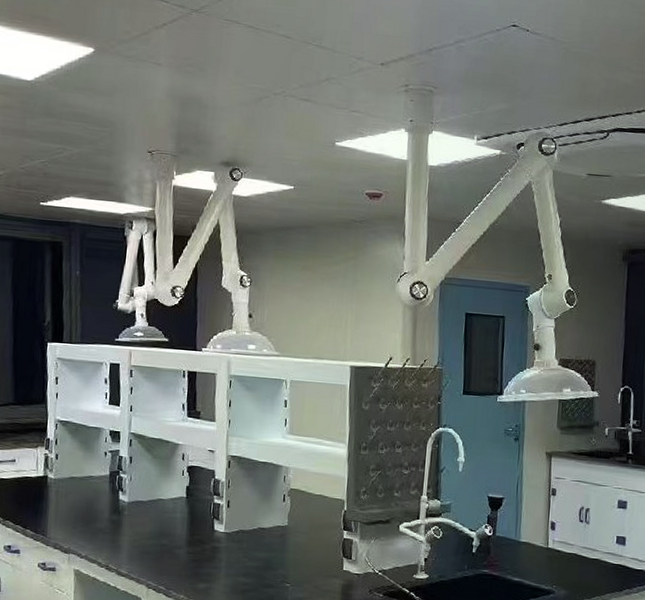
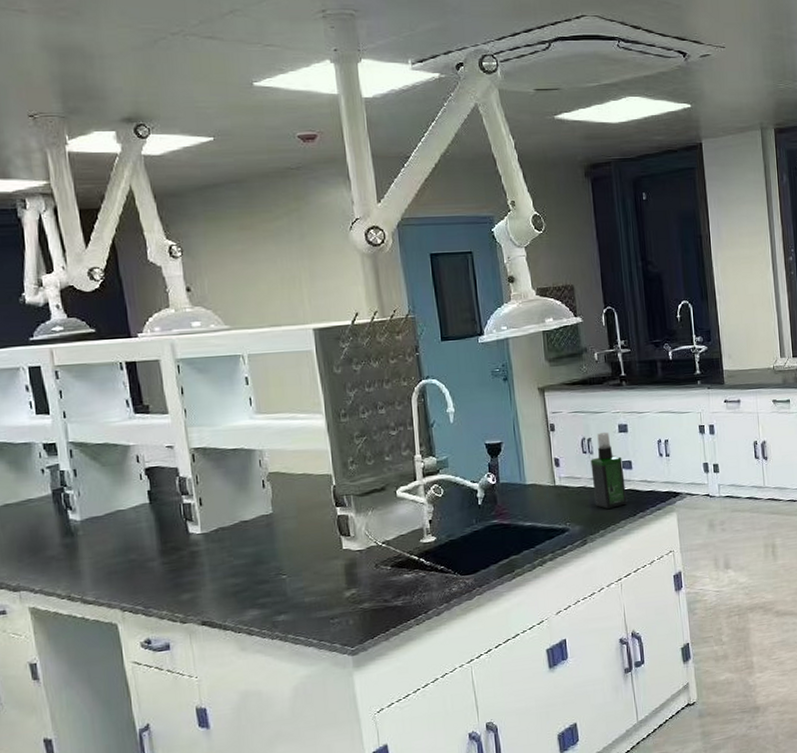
spray bottle: none [583,504,617,580] -> present [590,431,628,509]

